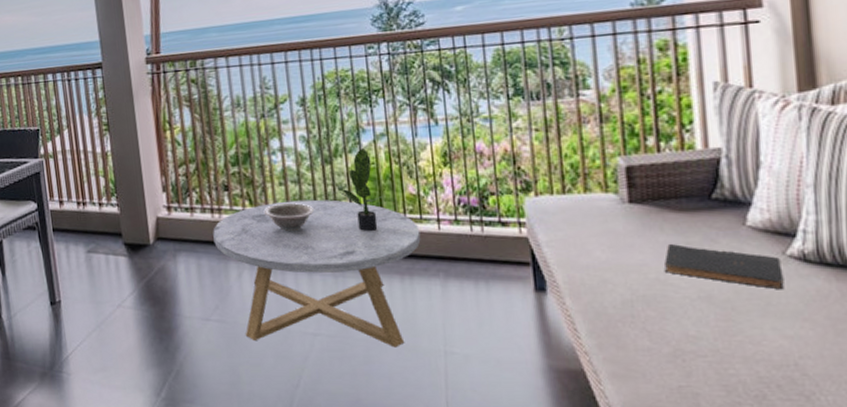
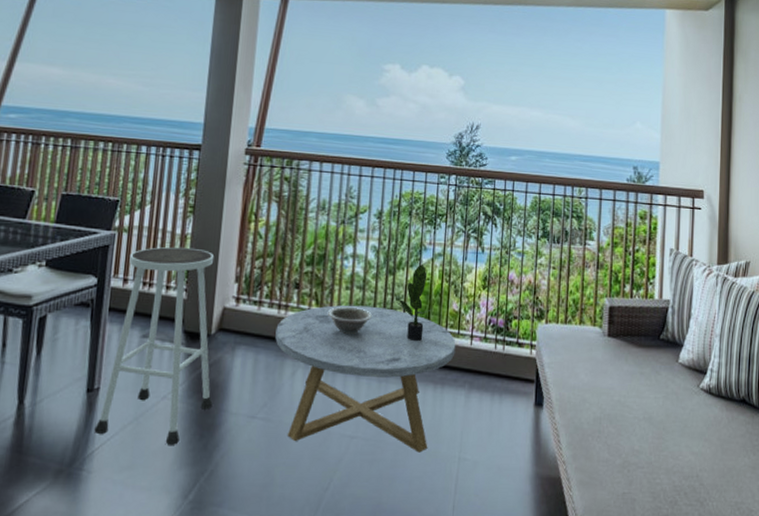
stool: none [60,164,166,348] -> present [94,246,215,445]
book: present [663,243,784,290] -> none [624,372,697,415]

